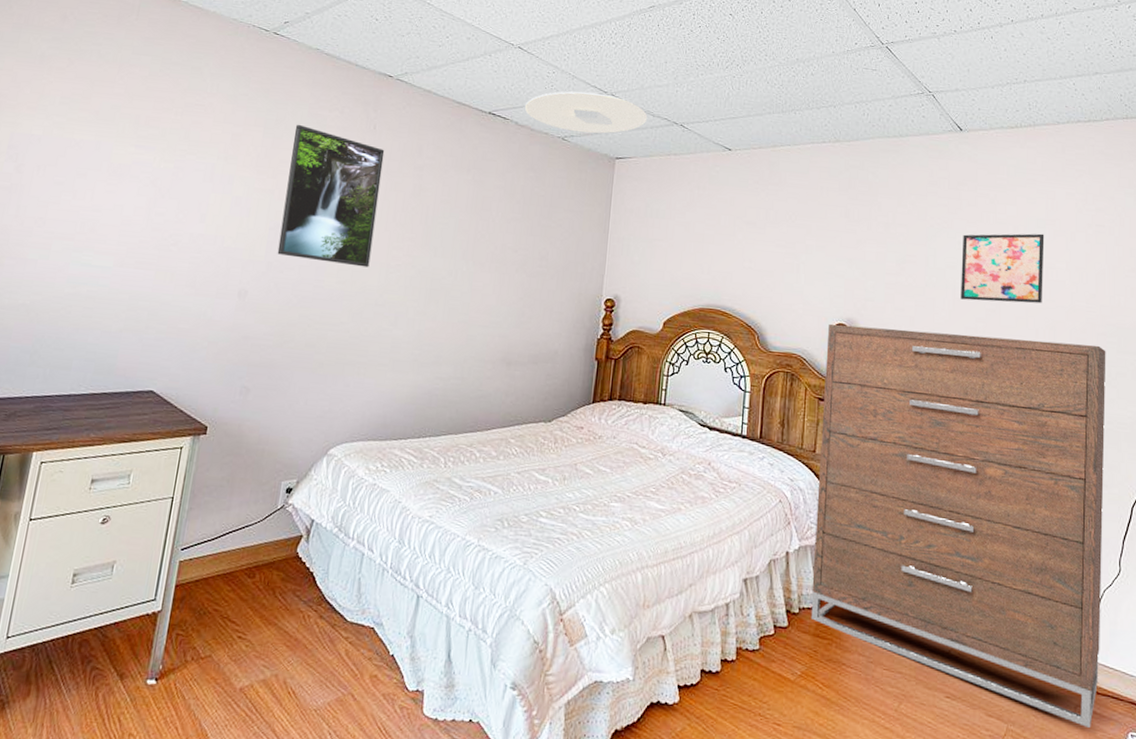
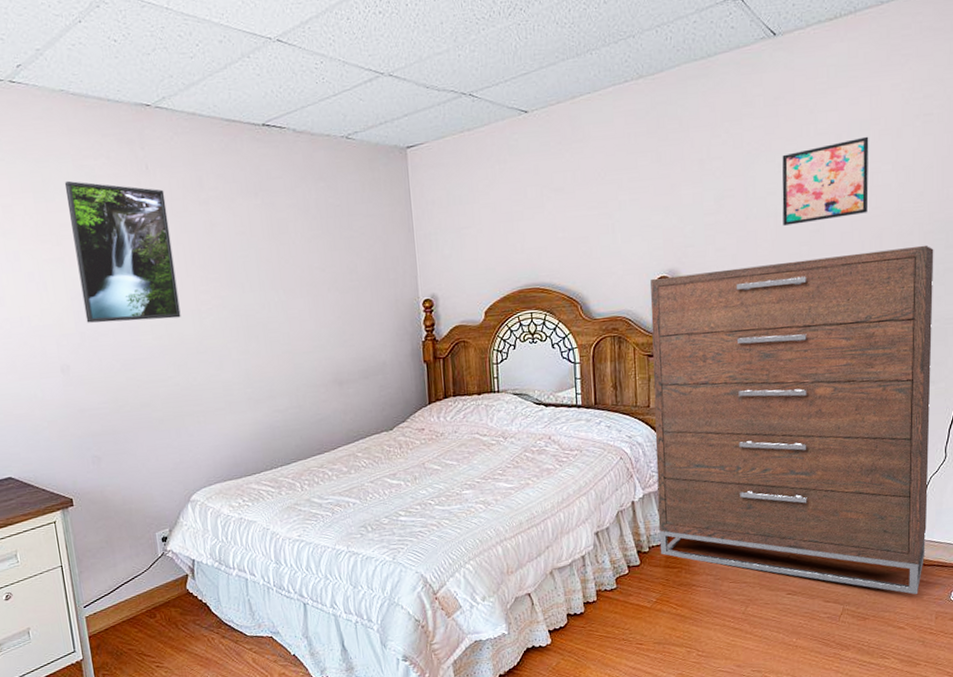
ceiling light: present [524,91,648,134] -> none [298,76,433,128]

